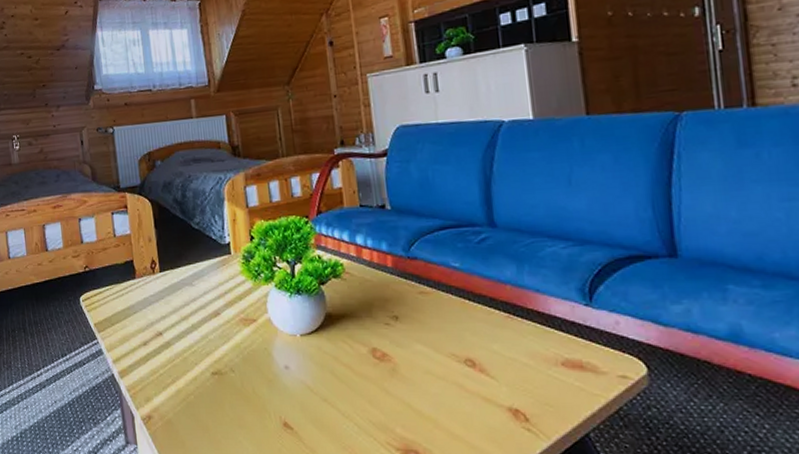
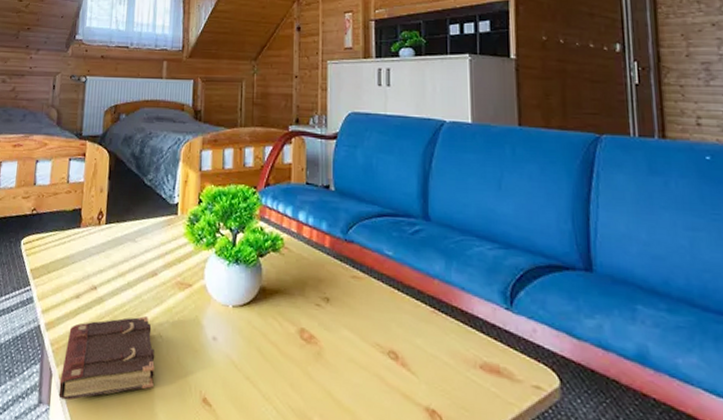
book: none [142,353,234,438] -> present [58,315,155,401]

